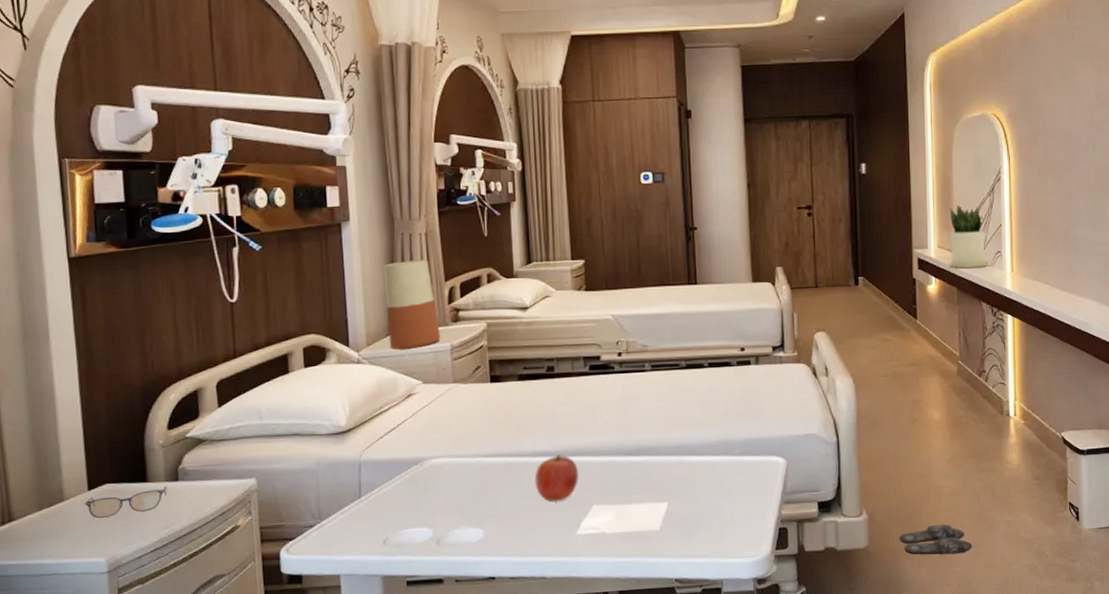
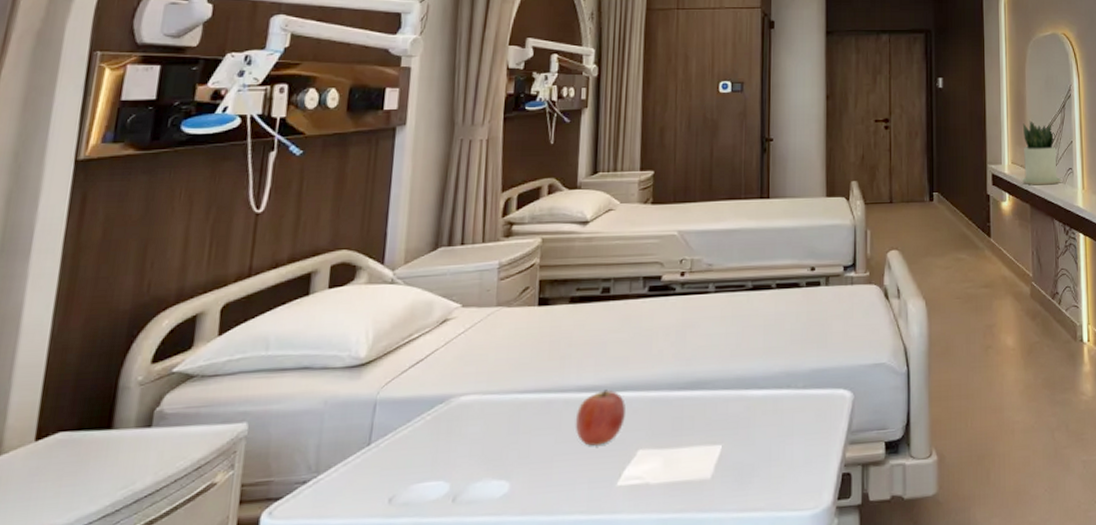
glasses: present [85,487,167,519] -> none [26,434,136,478]
vase: present [383,259,441,350] -> none [430,167,489,269]
slippers: present [899,524,971,555] -> none [970,465,1046,502]

